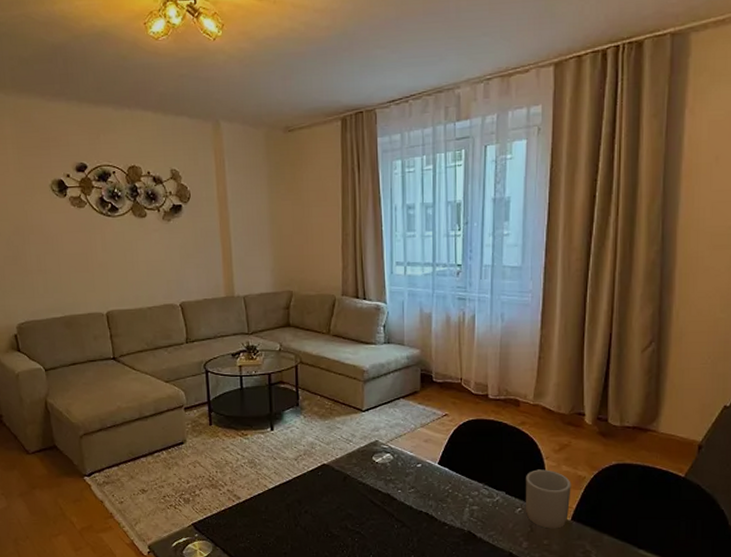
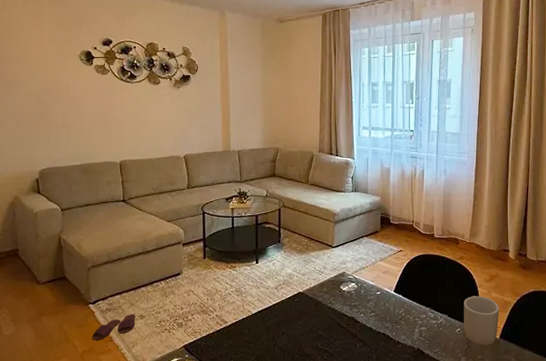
slippers: none [90,488,137,517] -> present [92,314,136,340]

